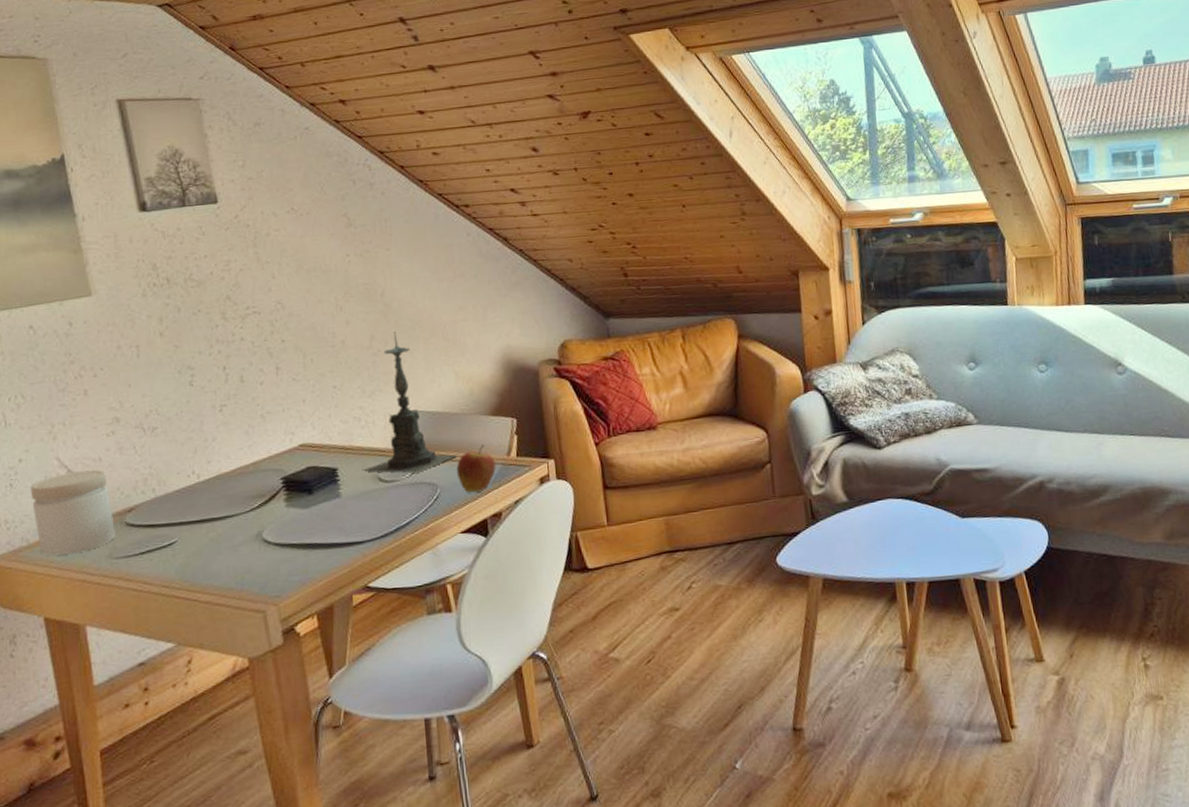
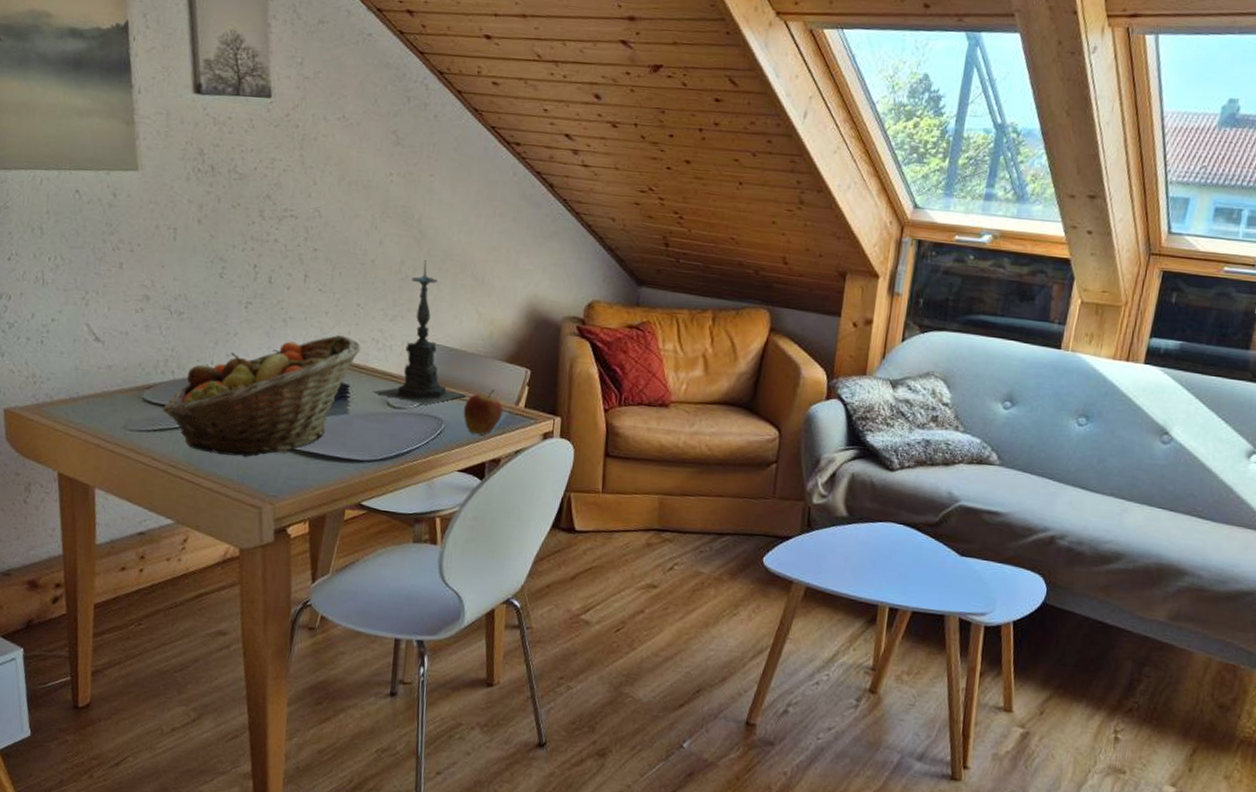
jar: present [30,470,115,556] -> none [59,340,133,419]
fruit basket: none [148,419,344,565] -> present [163,334,361,458]

